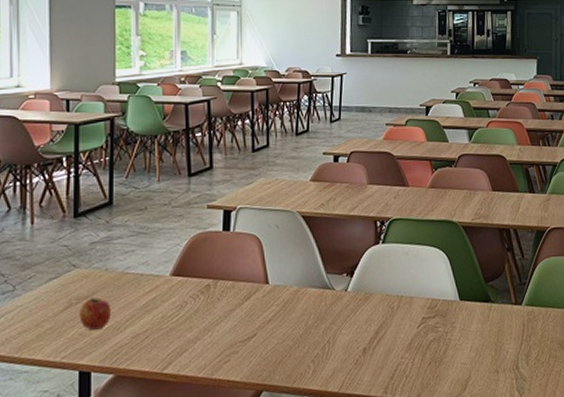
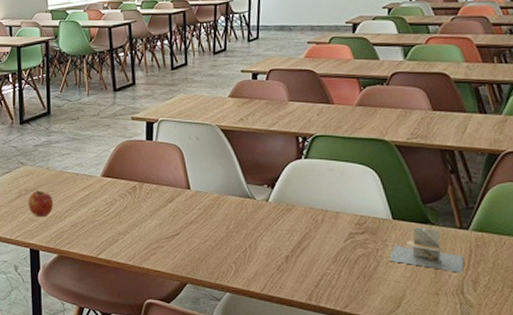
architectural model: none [457,306,519,348] -> present [390,227,464,273]

